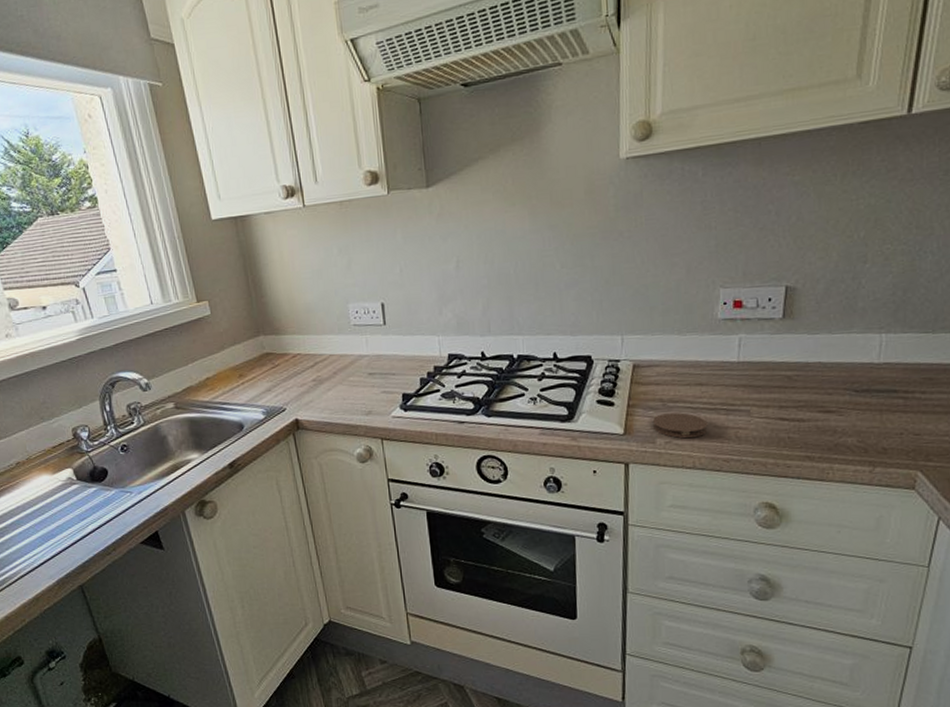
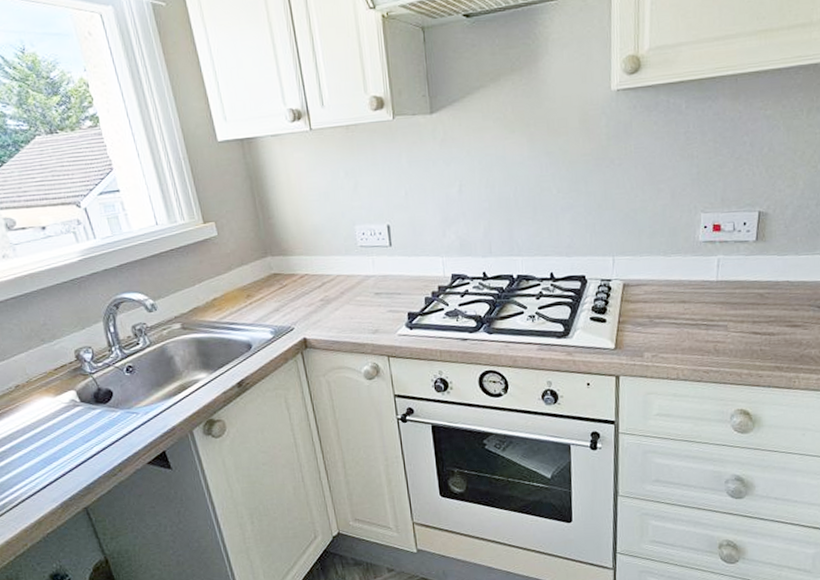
coaster: present [652,412,708,439] -> none [640,328,690,352]

